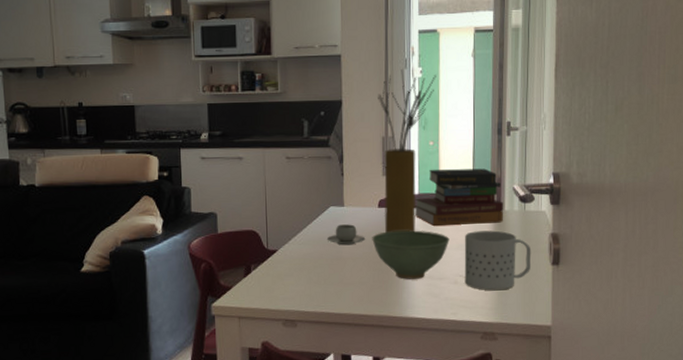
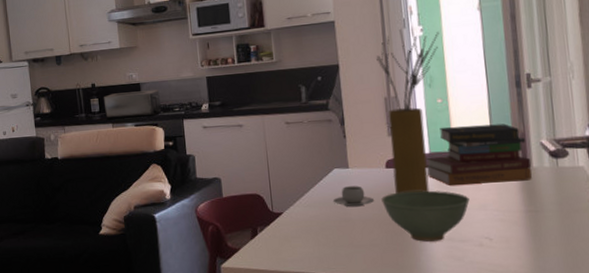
toaster: none [91,114,157,145] -> present [103,89,161,120]
mug: present [464,230,531,291] -> none [487,189,572,254]

